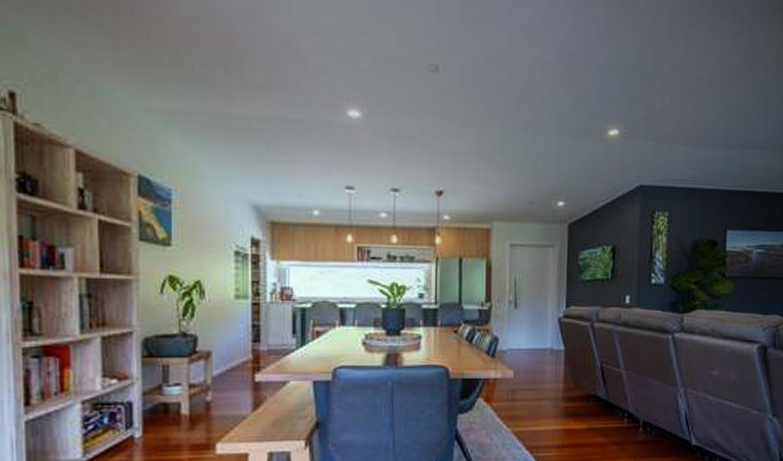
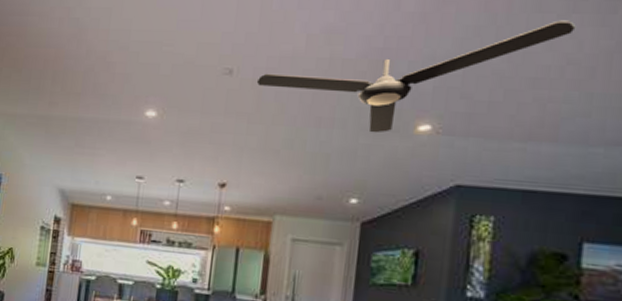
ceiling fan: none [463,37,718,137] -> present [256,20,576,133]

